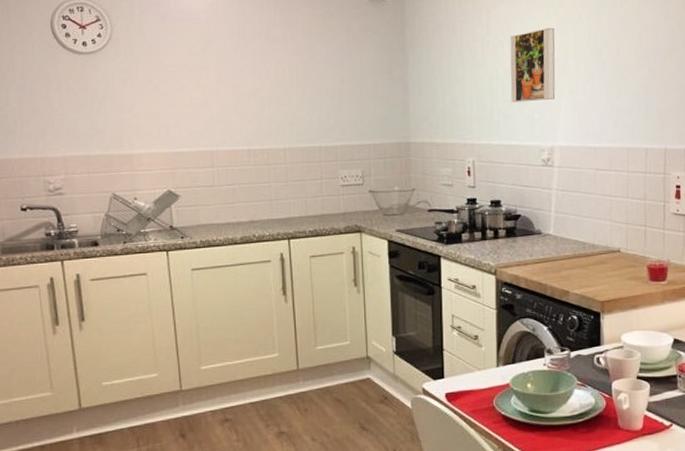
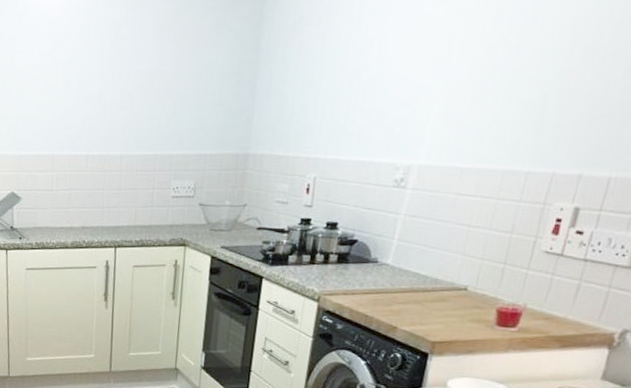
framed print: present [510,27,556,102] -> none [370,20,441,111]

